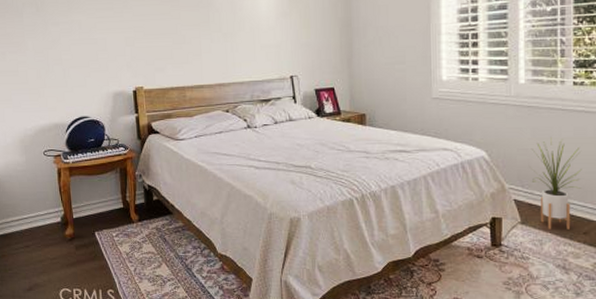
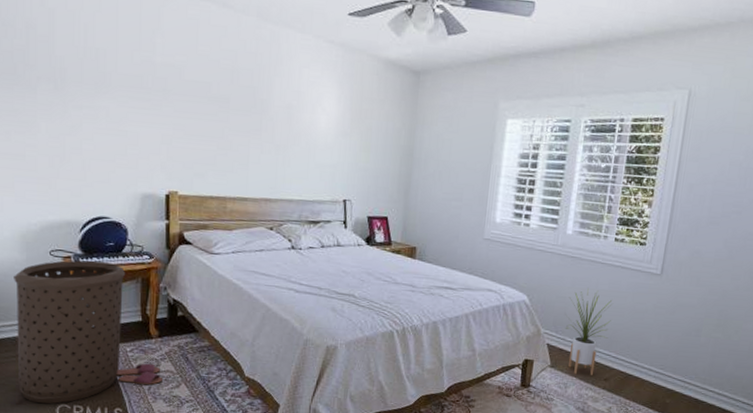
laundry basket: none [17,156,108,289] -> present [14,260,126,404]
slippers: none [106,246,146,267] -> present [116,363,162,385]

